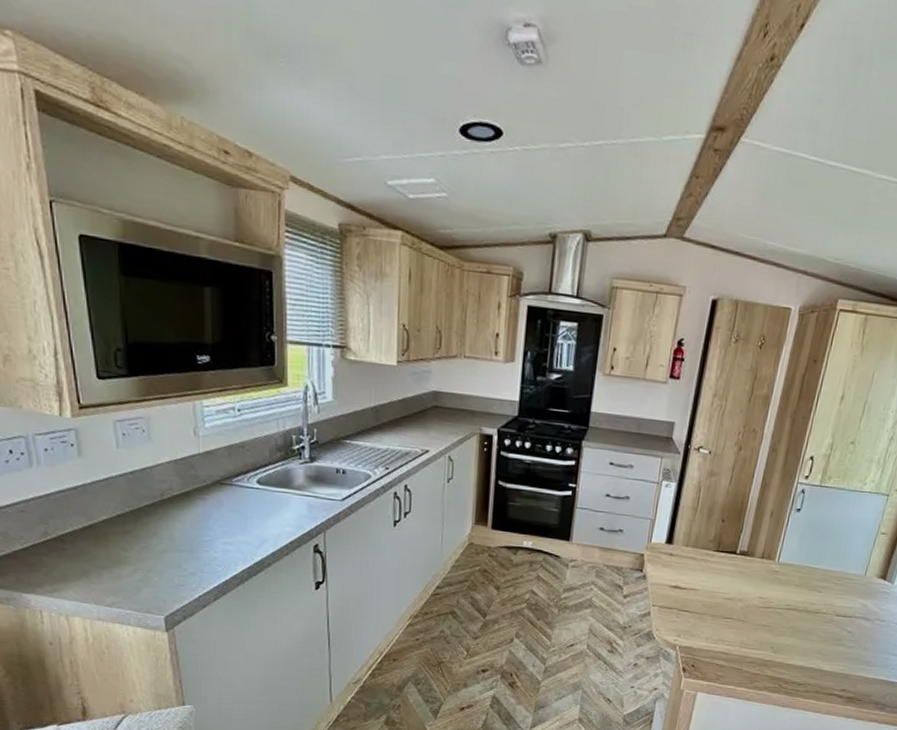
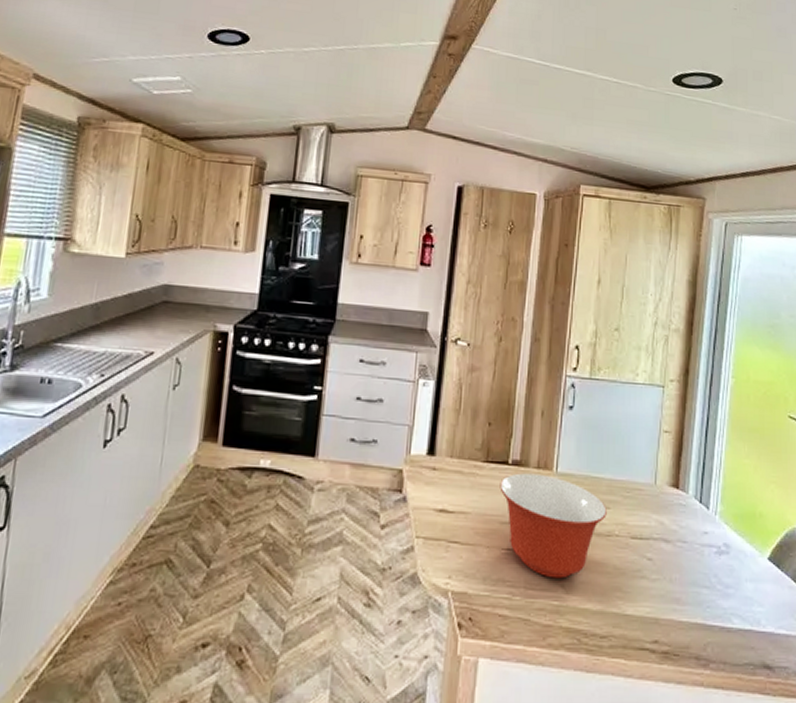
mixing bowl: none [726,561,819,642] -> present [499,473,607,579]

